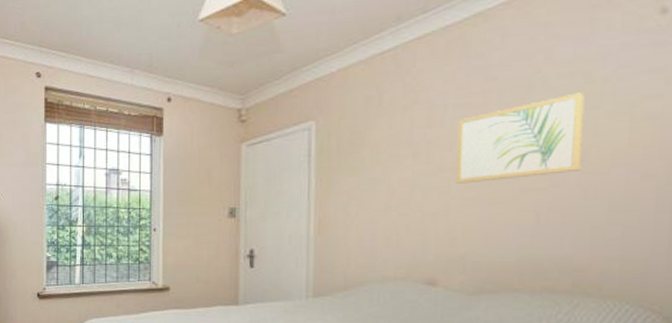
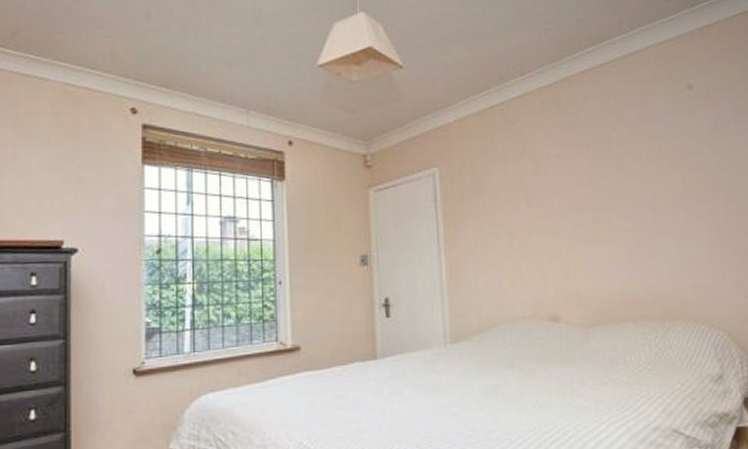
wall art: present [456,92,585,184] -> none [558,148,655,226]

